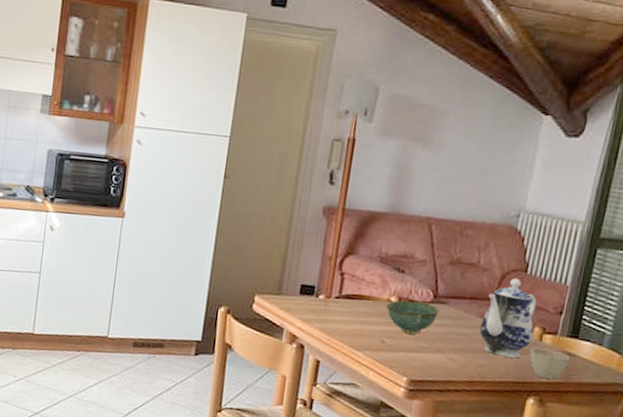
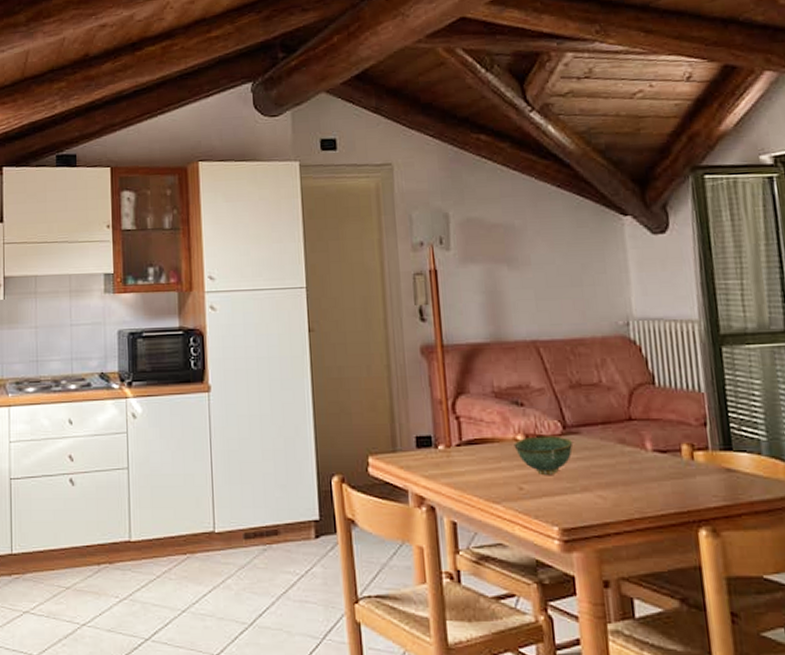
teapot: present [479,277,537,358] -> none [621,392,683,485]
cup: present [529,347,570,380] -> none [684,468,731,504]

